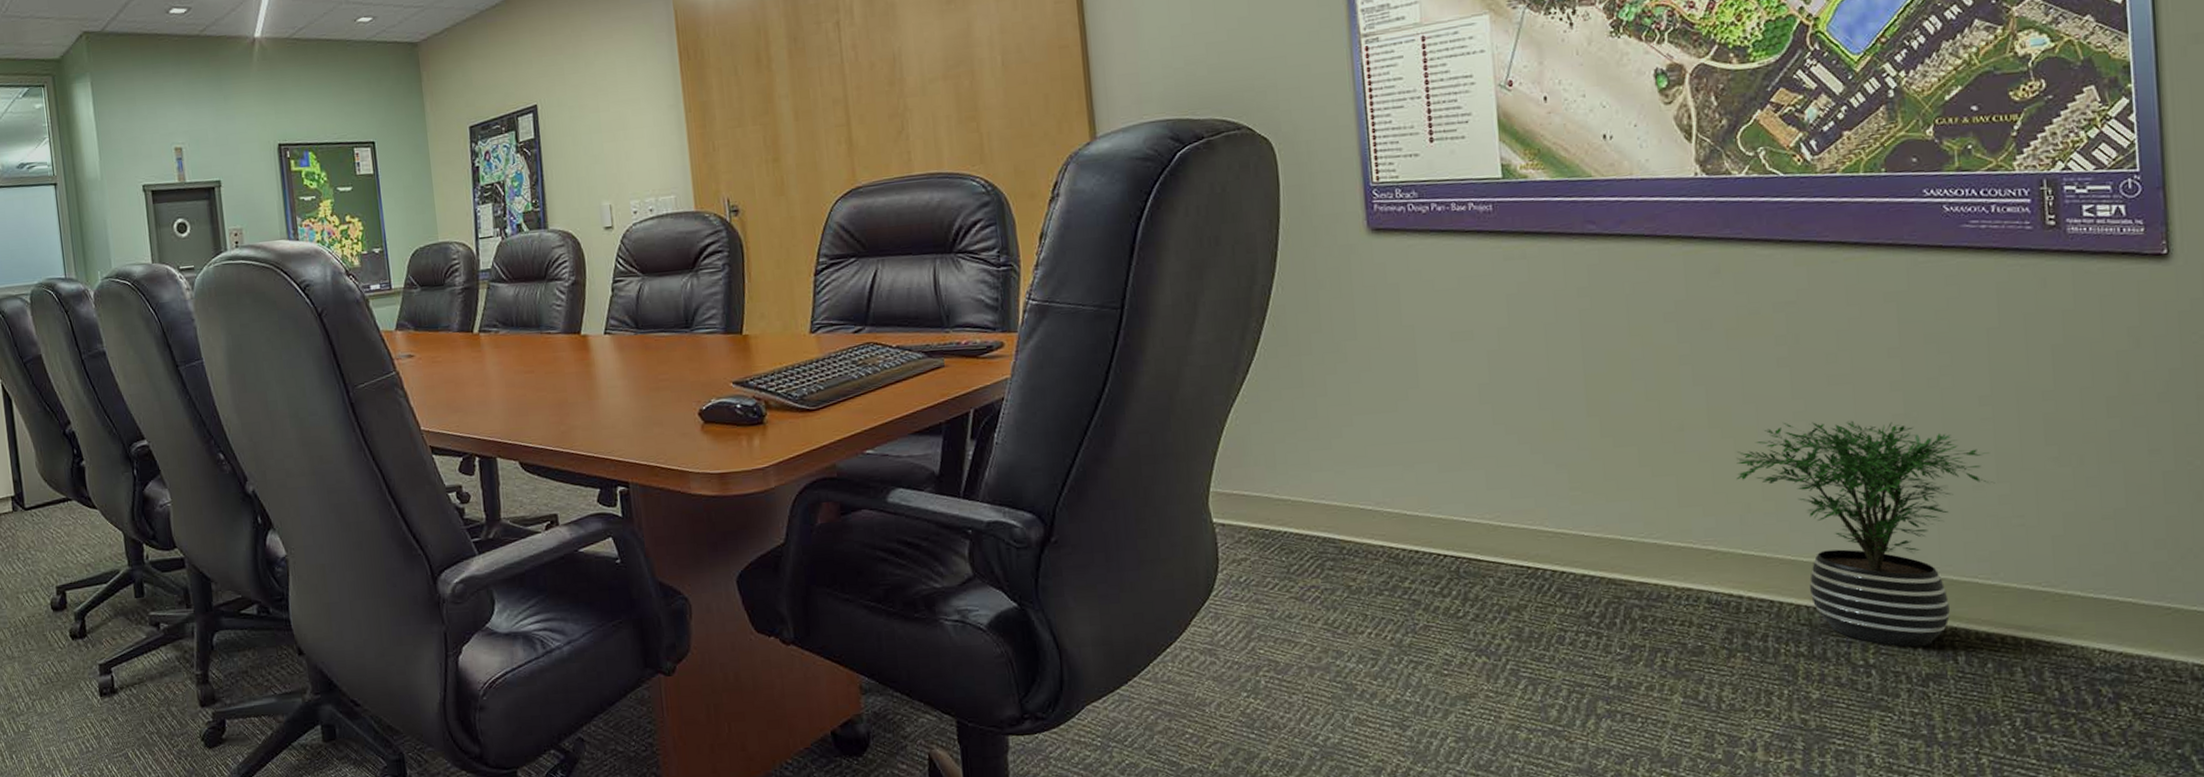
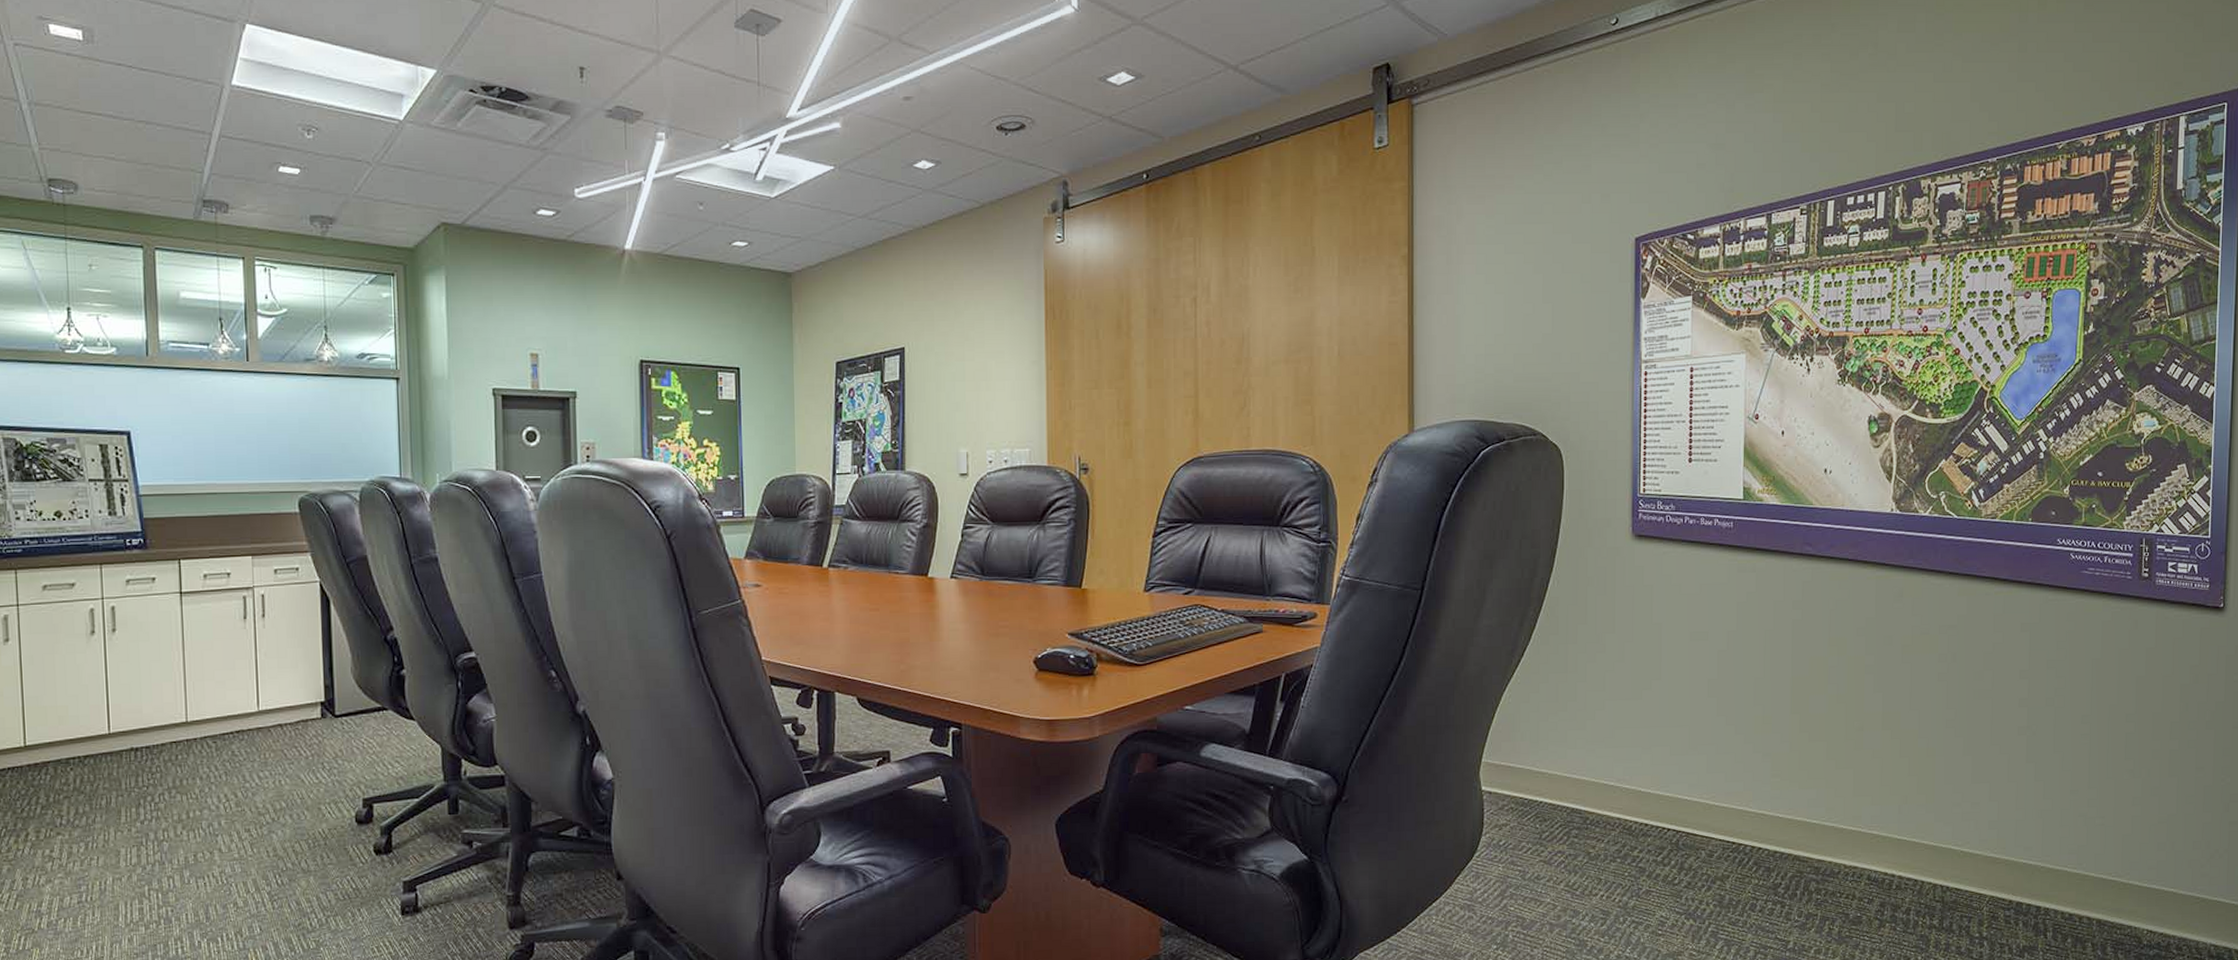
potted plant: present [1736,420,1995,648] -> none [1899,728,2087,924]

